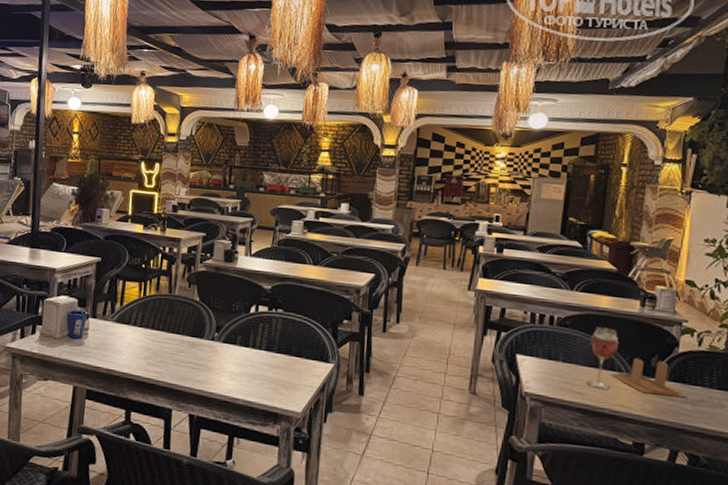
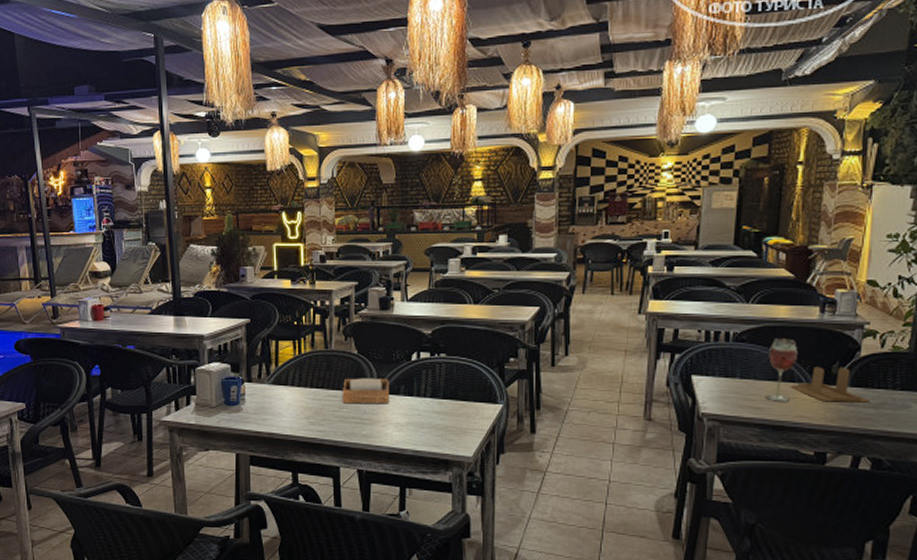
napkin holder: none [180,323,227,353] -> present [342,378,389,404]

